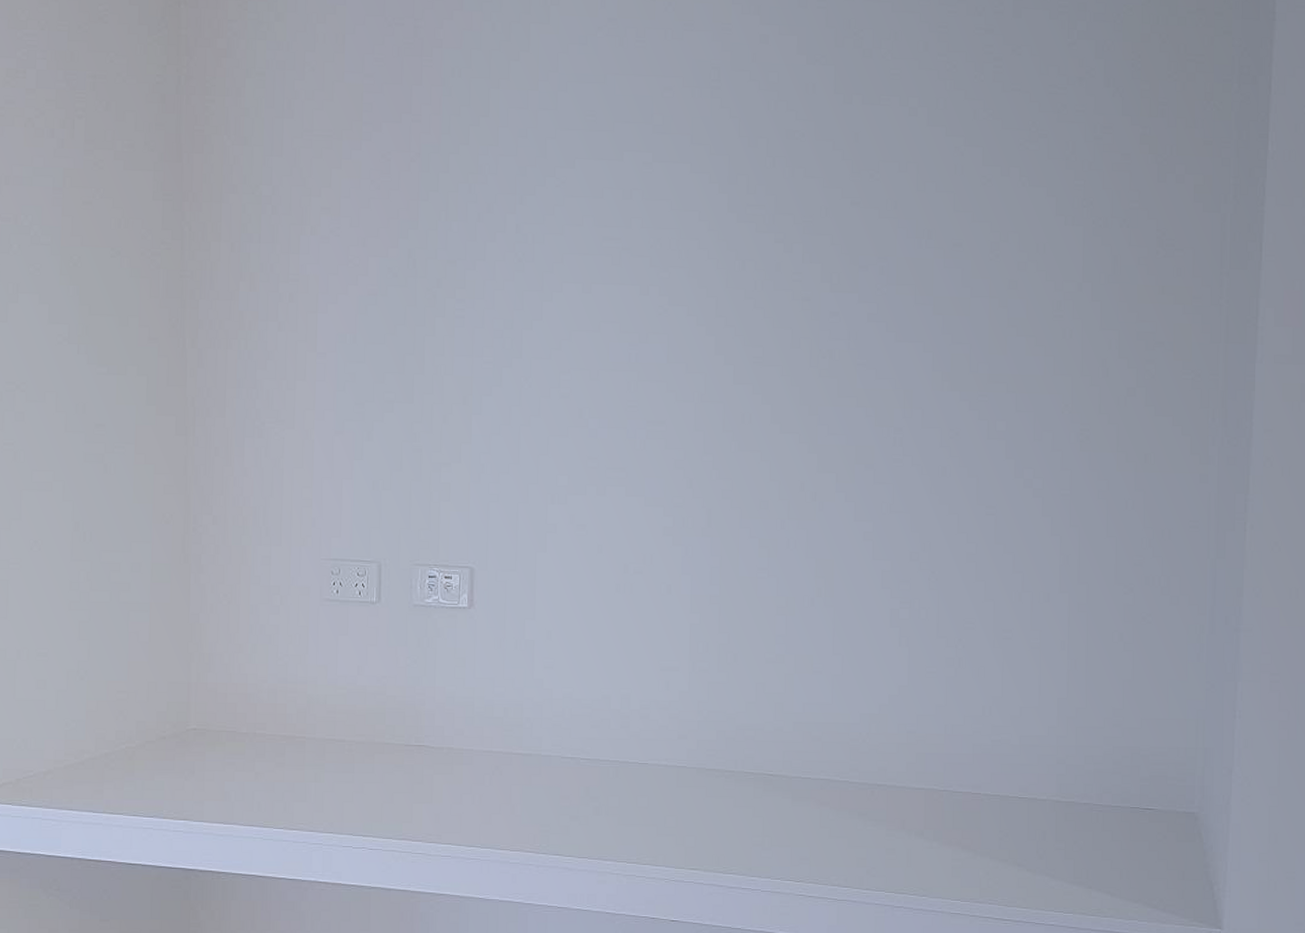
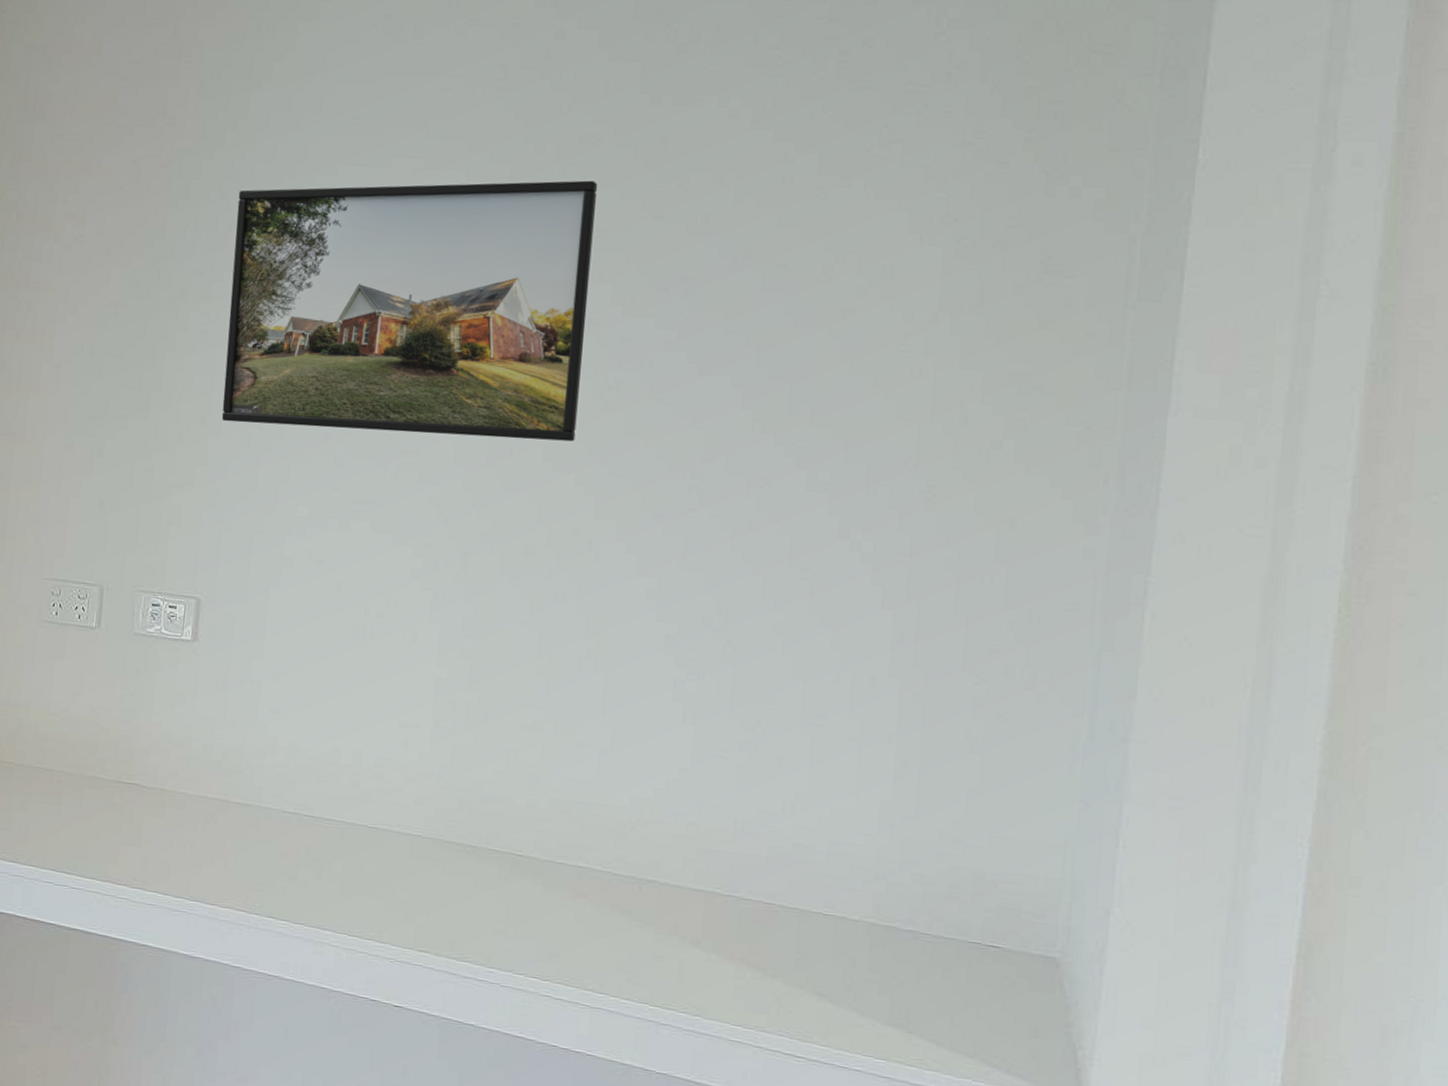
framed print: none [482,171,804,406] -> present [221,180,598,442]

